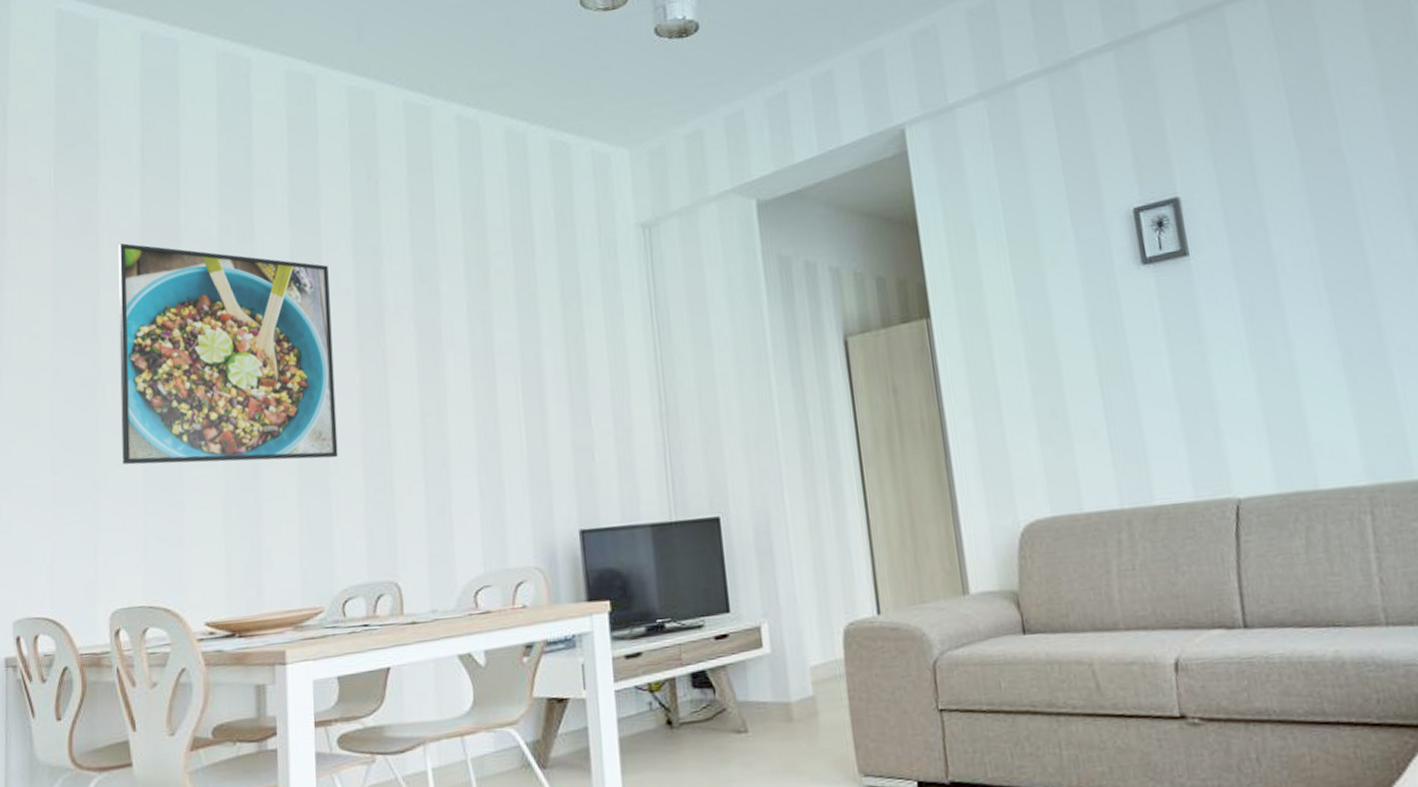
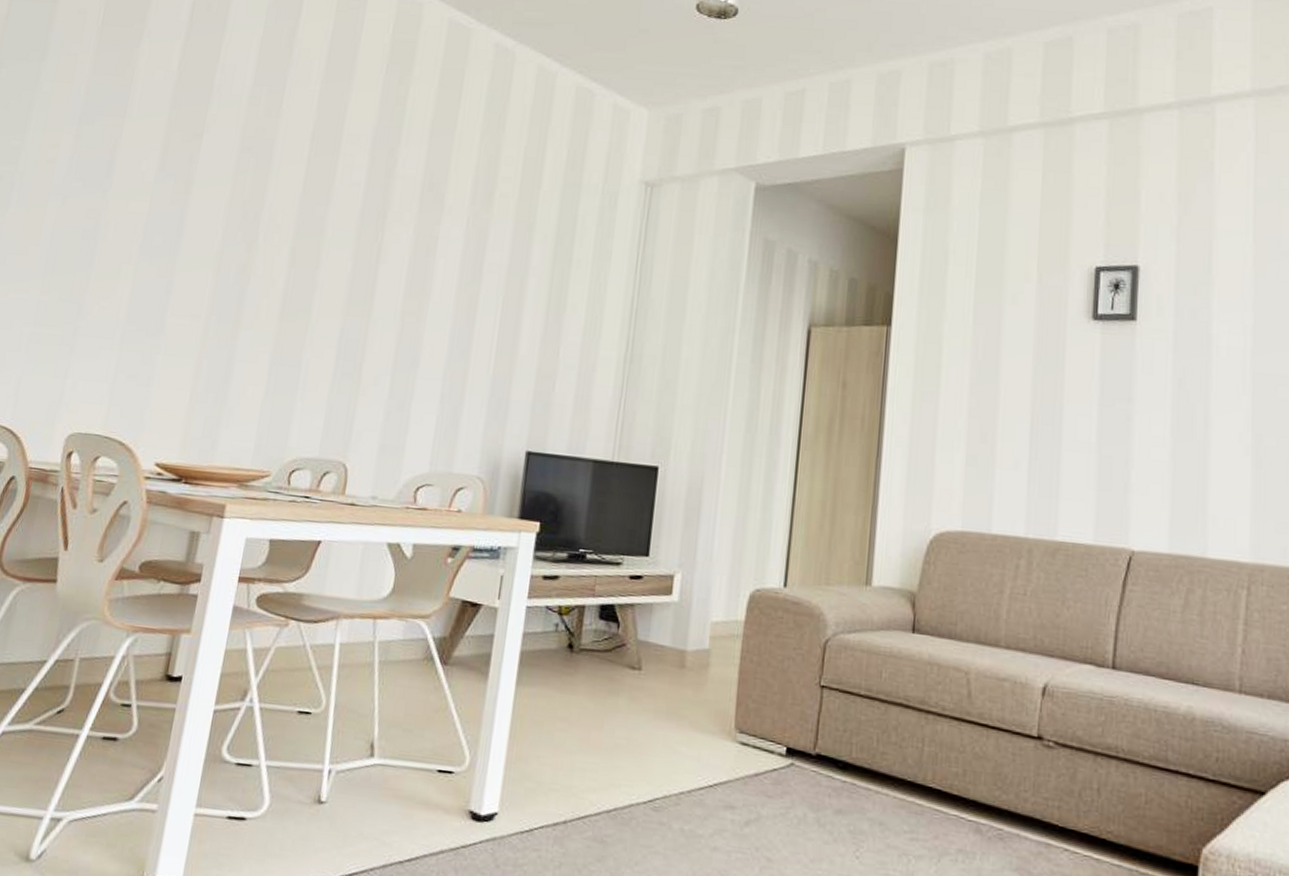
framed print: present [117,242,338,465] -> none [109,90,345,336]

